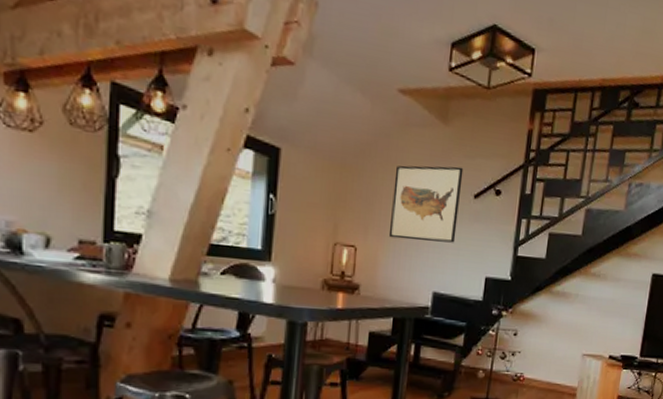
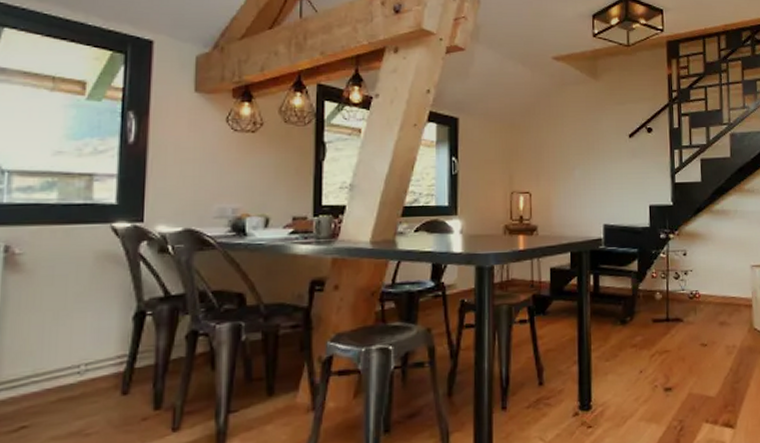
wall art: present [388,165,464,243] -> none [557,113,618,181]

